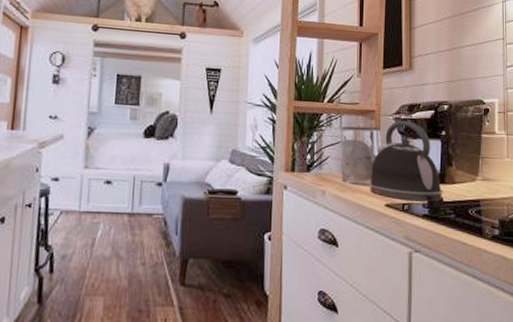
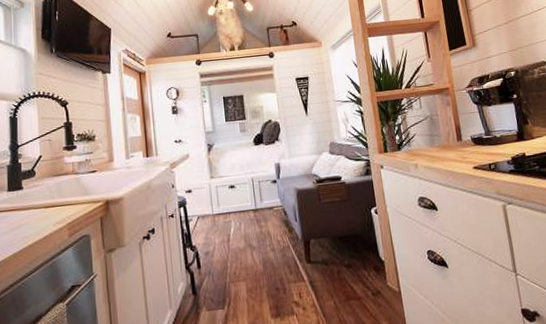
jar: present [340,126,382,187] -> none [421,101,461,155]
kettle: present [369,120,443,202] -> none [454,91,524,161]

